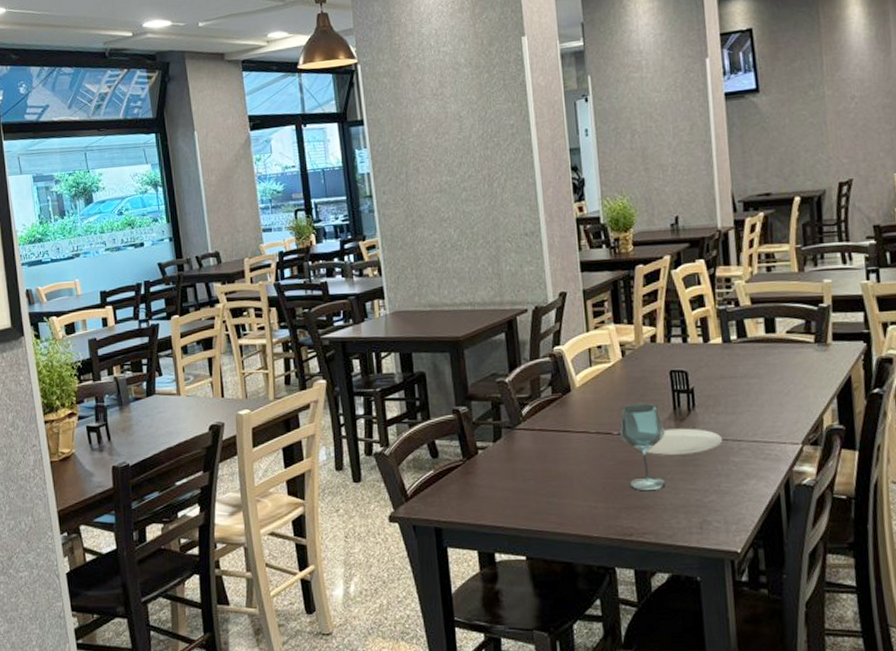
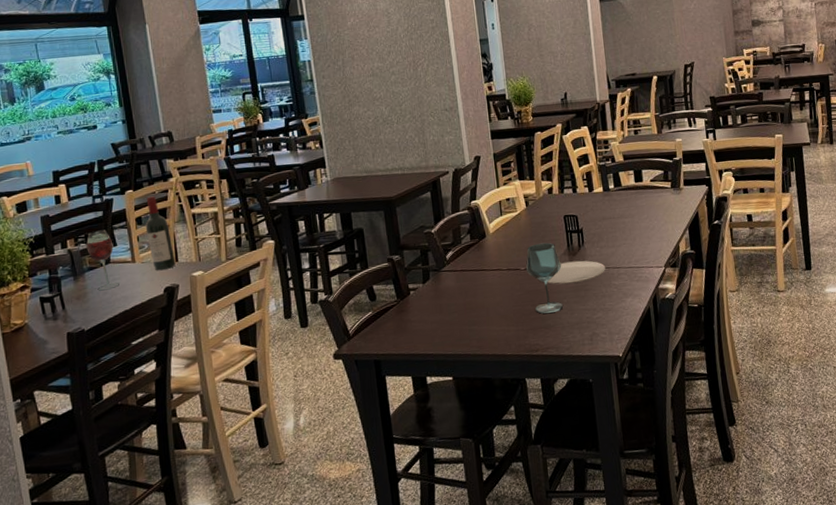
wineglass: none [132,357,164,424] -> present [86,230,119,291]
wine bottle: none [191,323,221,406] -> present [145,196,176,271]

